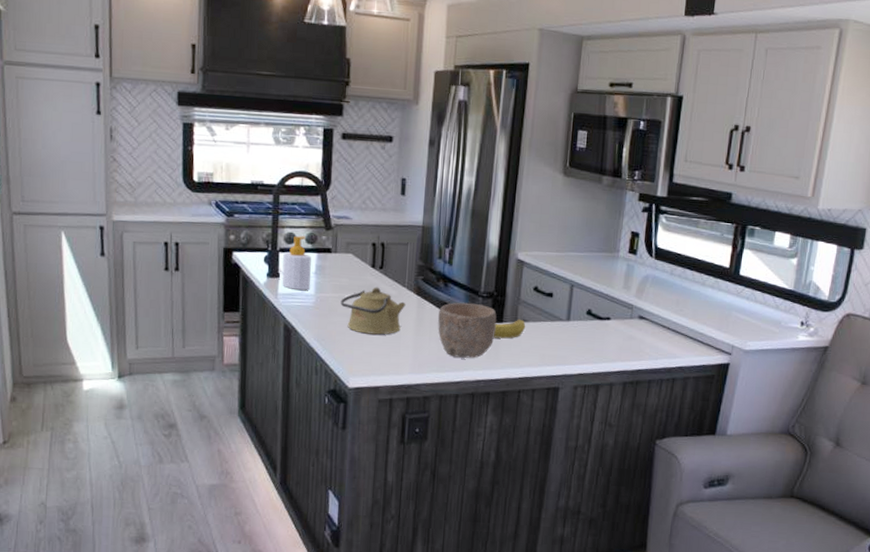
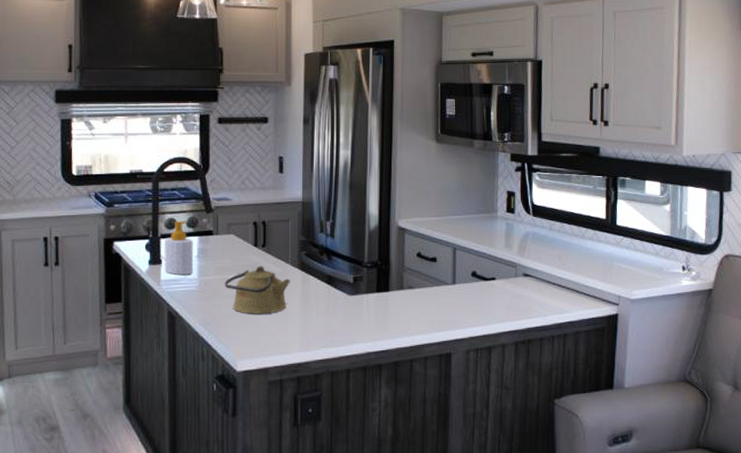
bowl: present [438,302,497,358] -> none [324,274,382,331]
banana: present [493,319,526,339] -> none [380,286,412,308]

